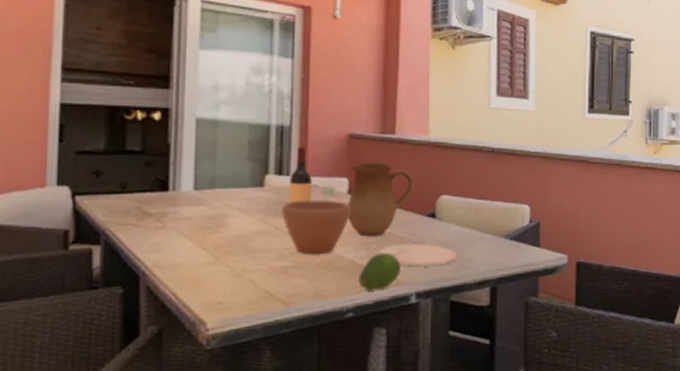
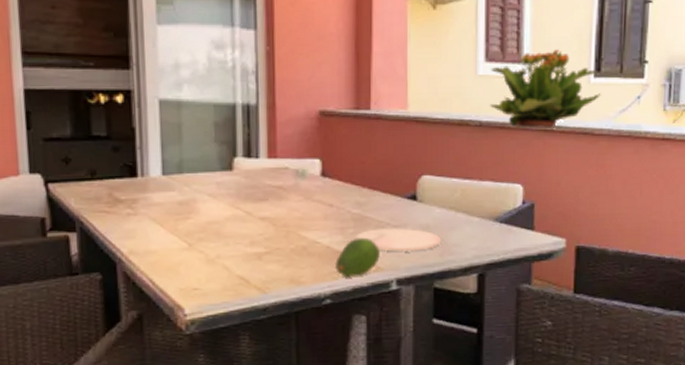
bowl: present [282,200,351,255] -> none [253,183,325,241]
wine bottle: present [289,147,312,203] -> none [259,127,283,186]
ceramic jug: present [348,162,414,236] -> none [321,141,392,220]
potted flower: none [501,88,594,156] -> present [490,49,601,128]

